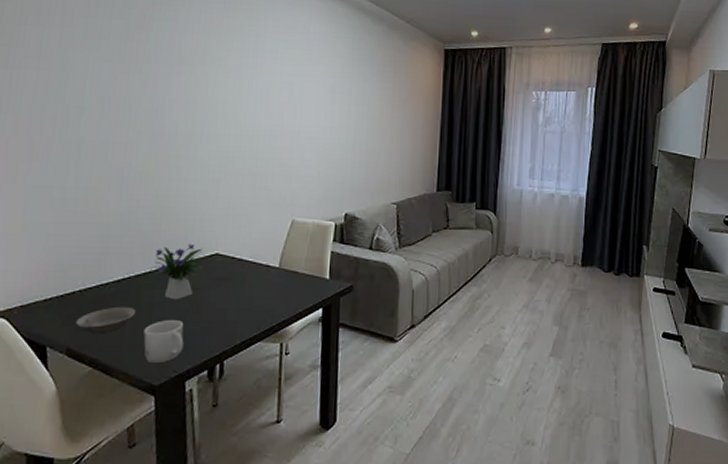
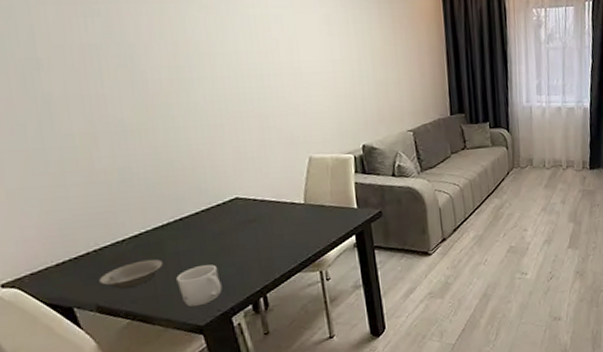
flower arrangement: present [149,243,209,300] -> none [166,191,229,247]

